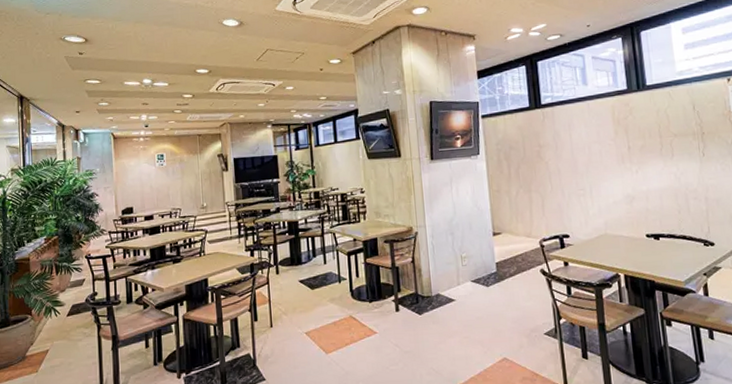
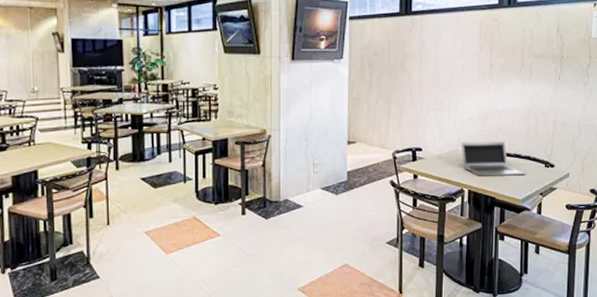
laptop: none [609,222,685,260] -> present [461,141,526,176]

